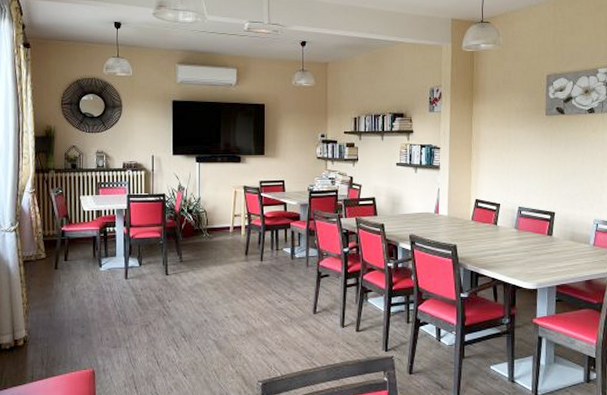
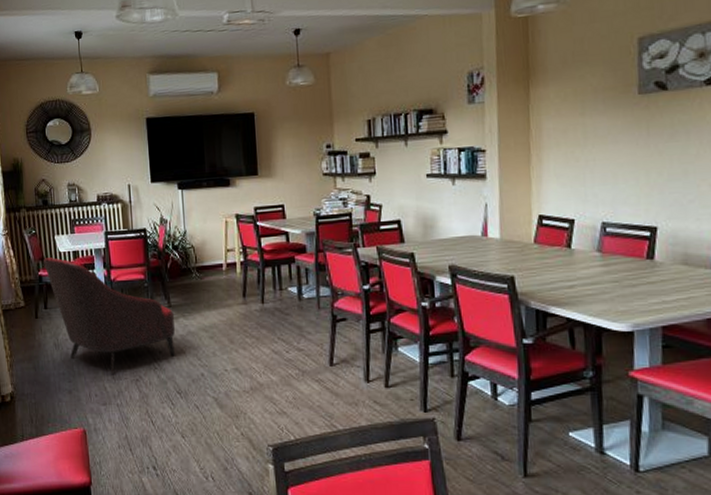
armchair: none [67,215,184,321] -> present [43,257,175,375]

